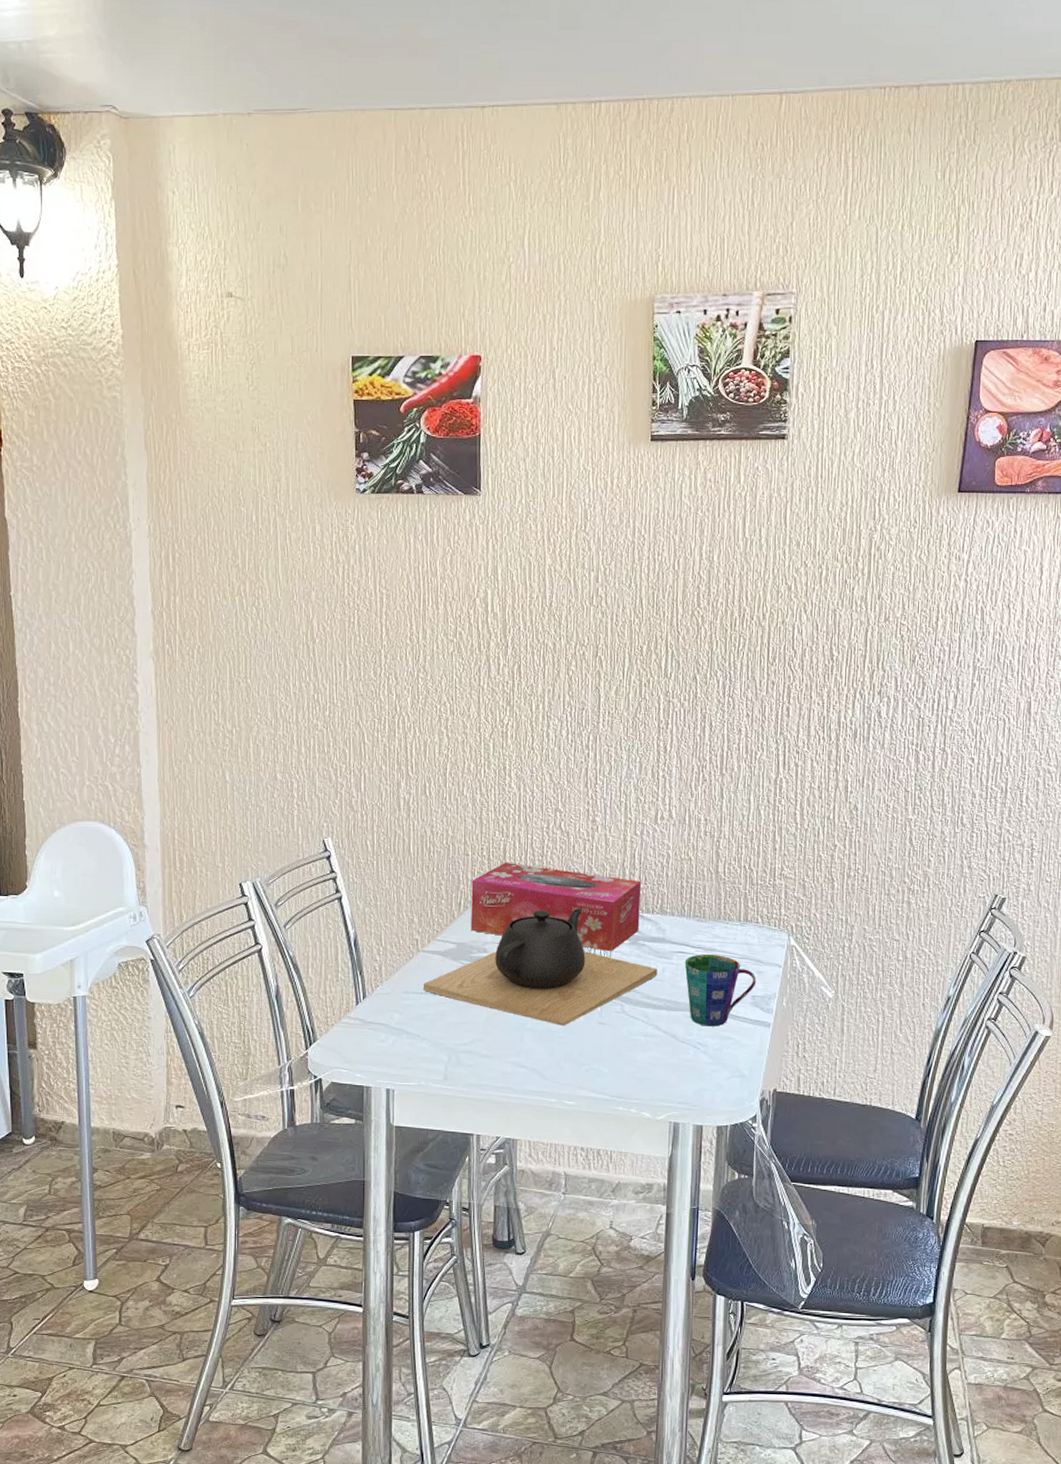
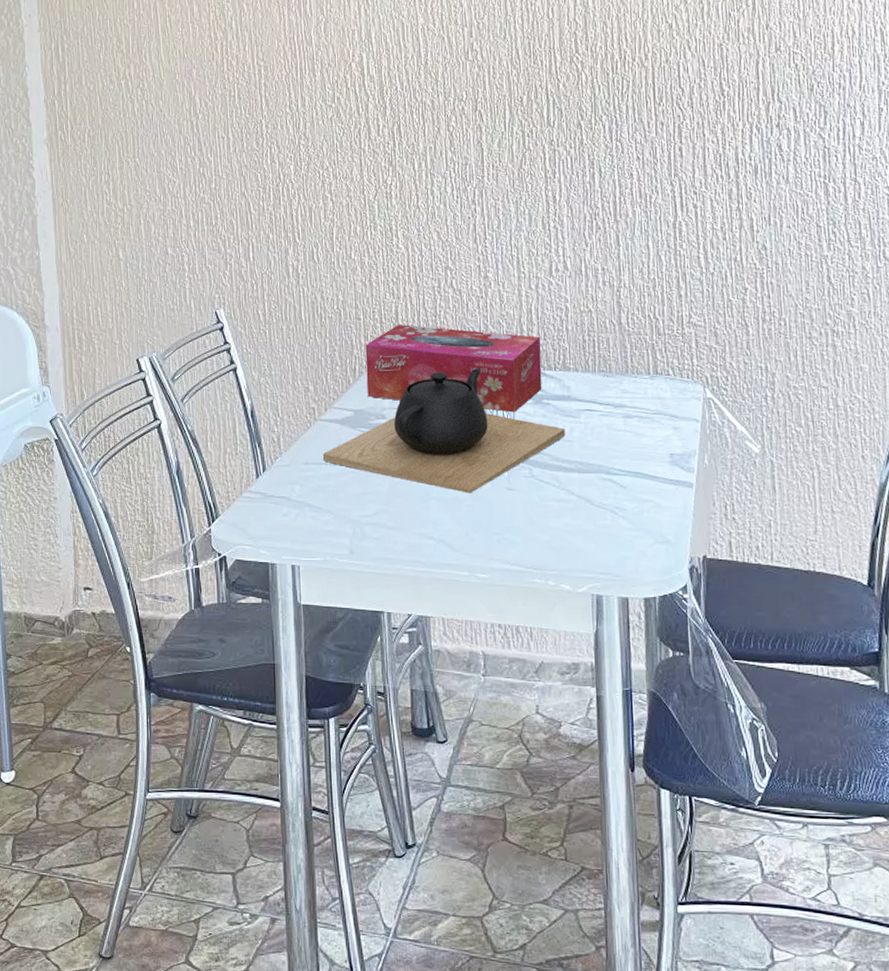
cup: present [684,953,756,1027] -> none [593,410,673,489]

